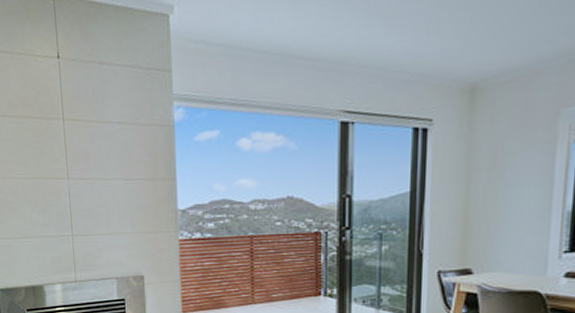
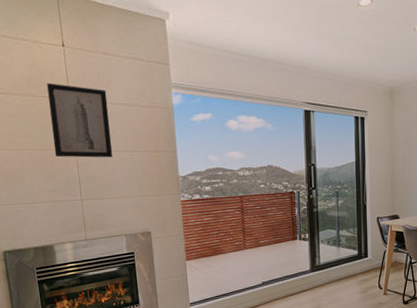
wall art: none [41,101,106,188] -> present [47,83,113,158]

